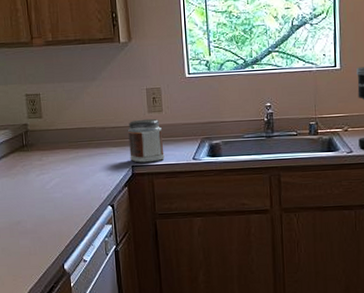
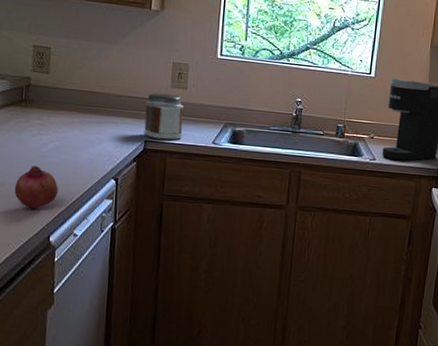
fruit: none [28,203,66,241] -> present [14,166,59,208]

